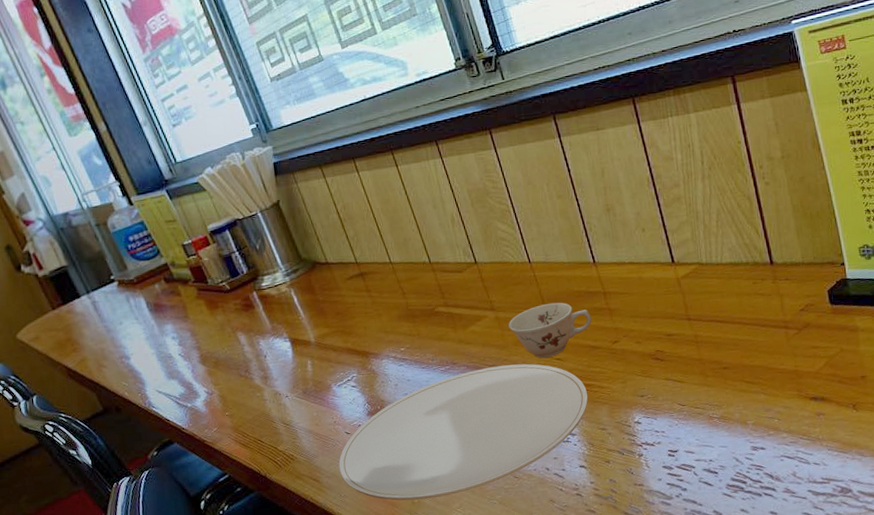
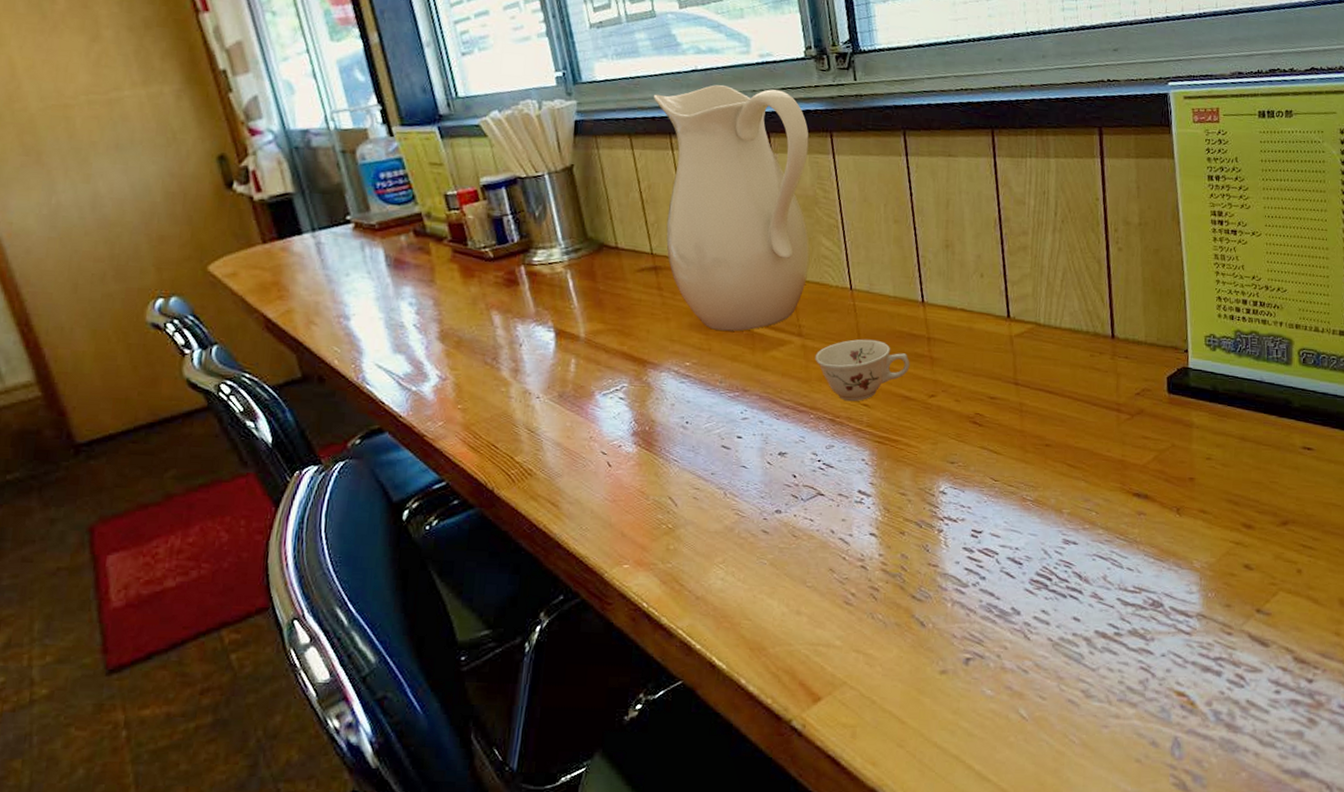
pitcher: none [334,102,491,318] -> present [654,85,810,332]
plate: present [338,363,588,501] -> none [585,401,892,548]

